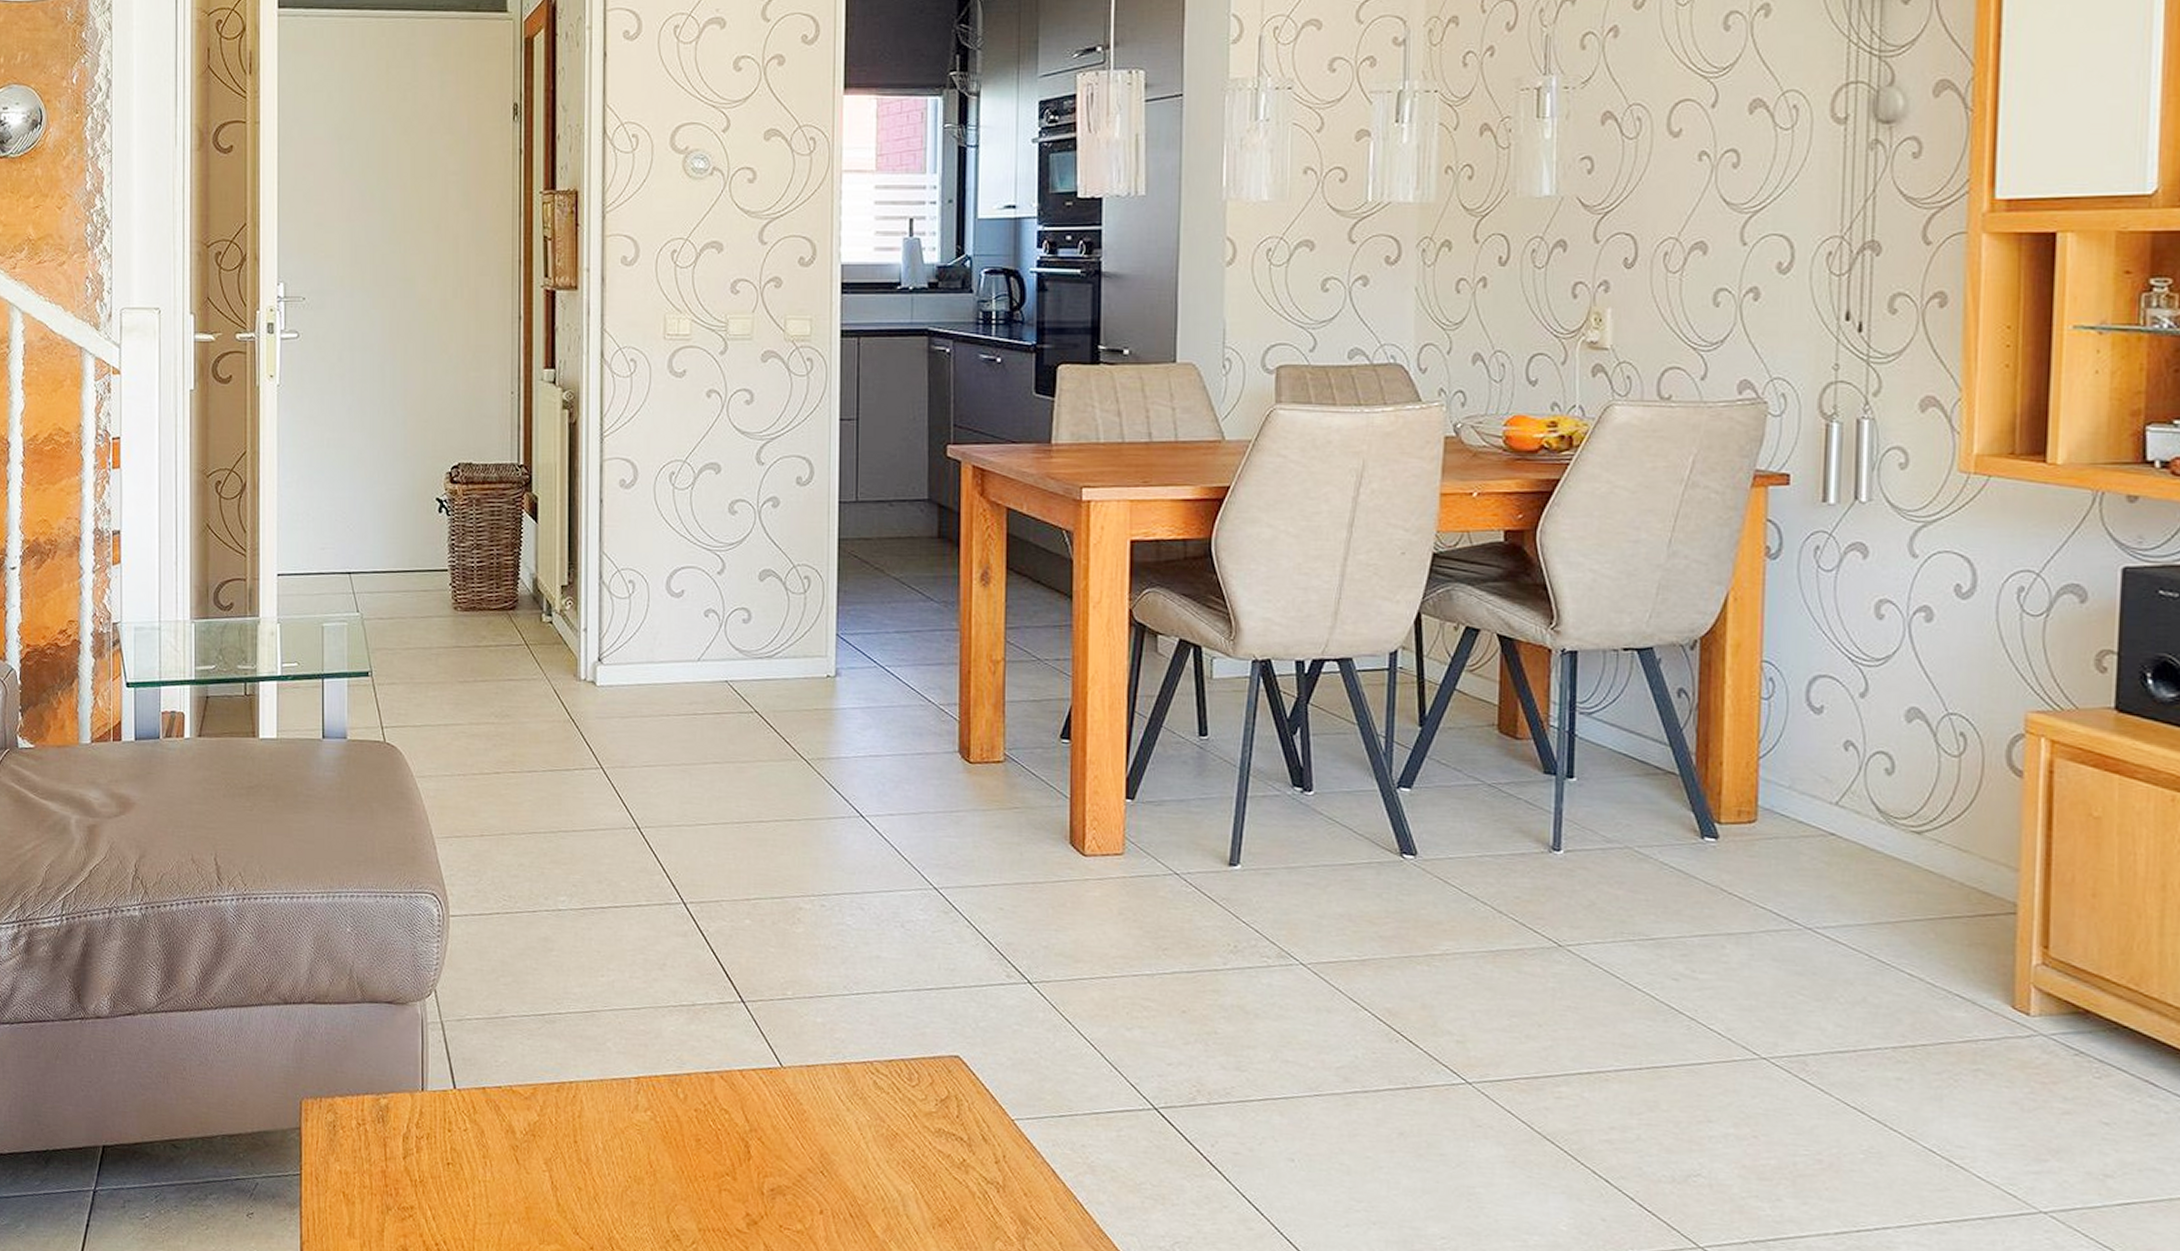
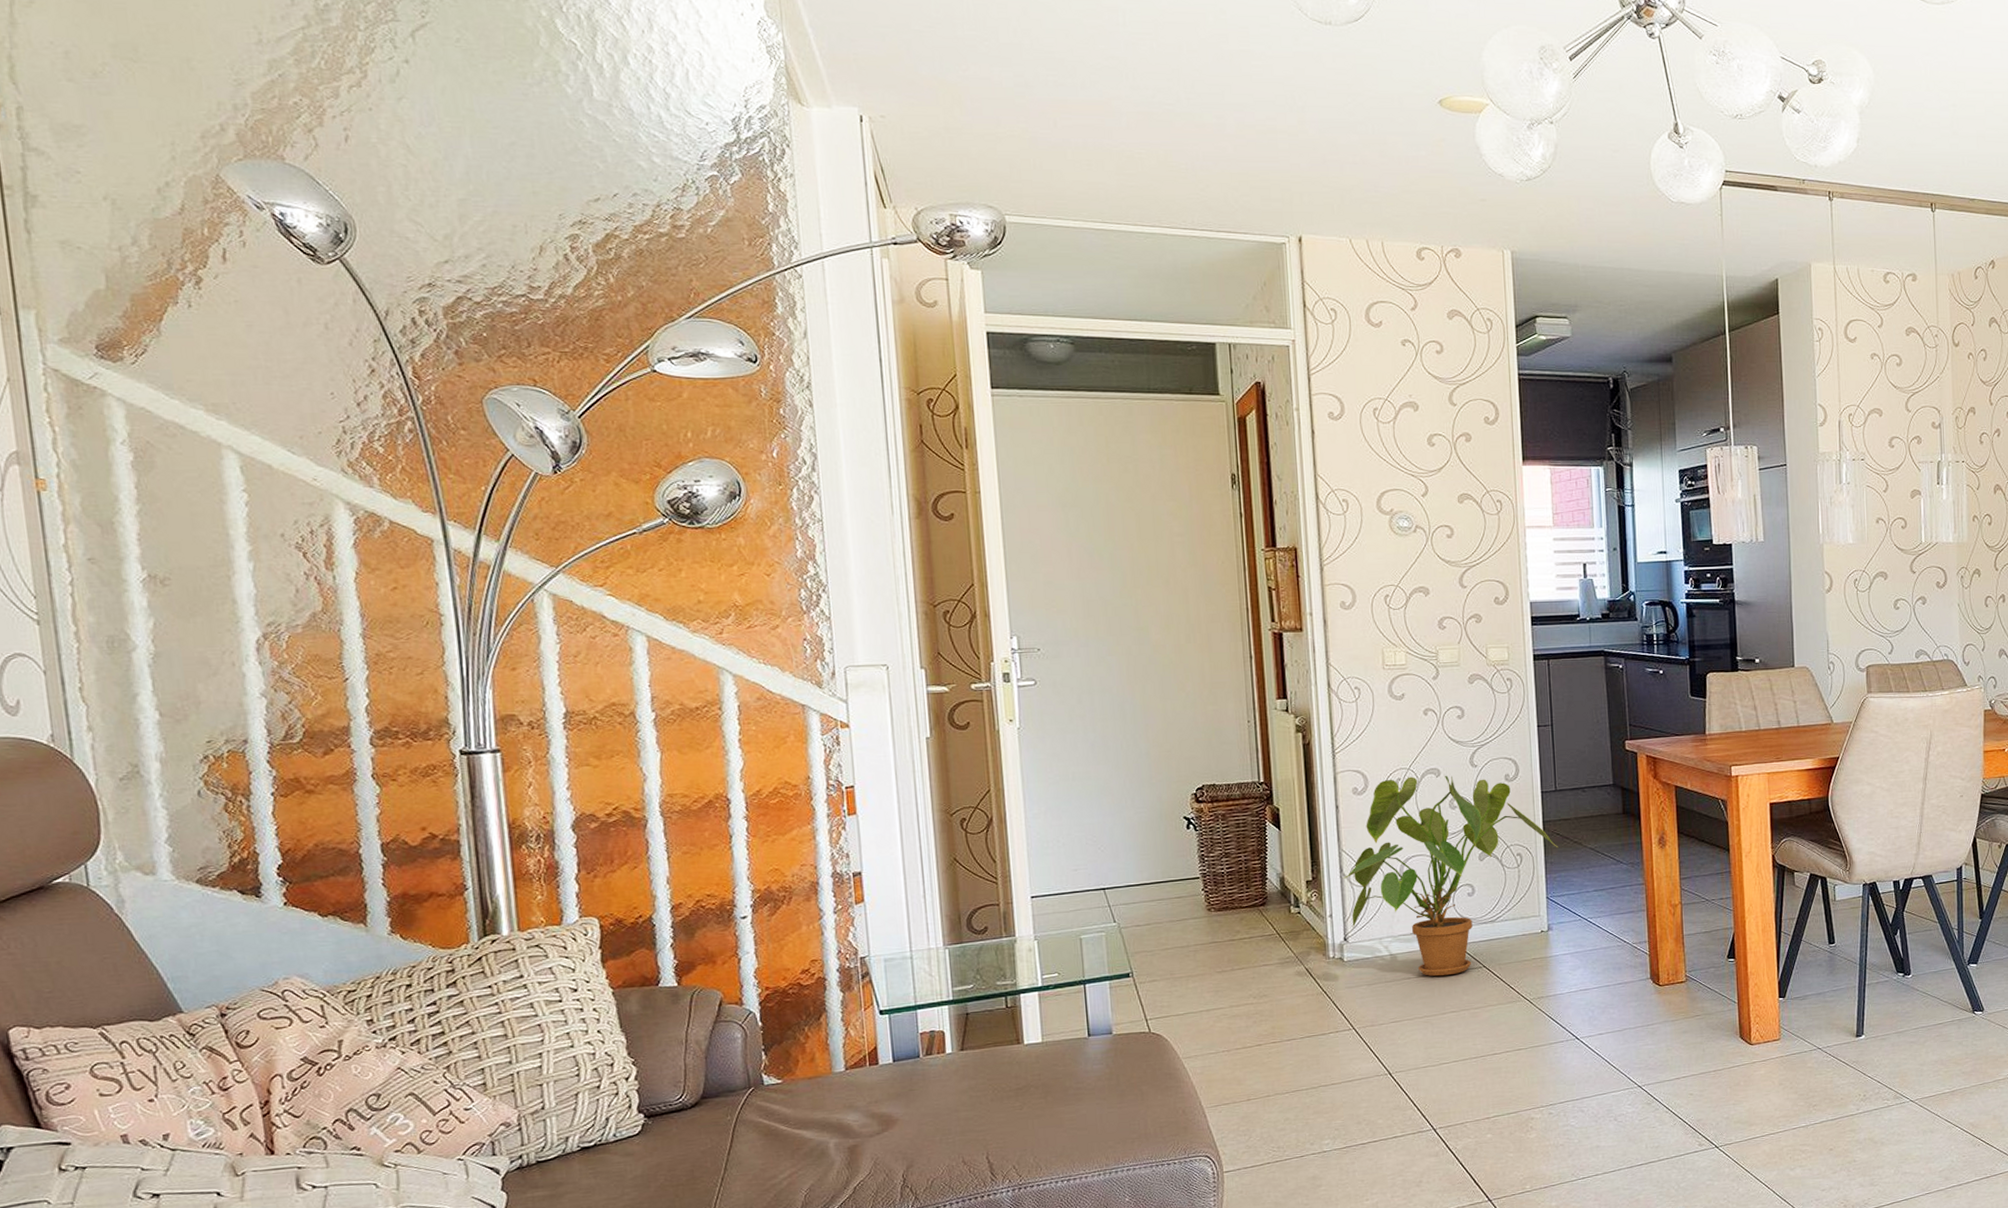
house plant: none [602,471,854,718] -> present [1343,775,1557,977]

